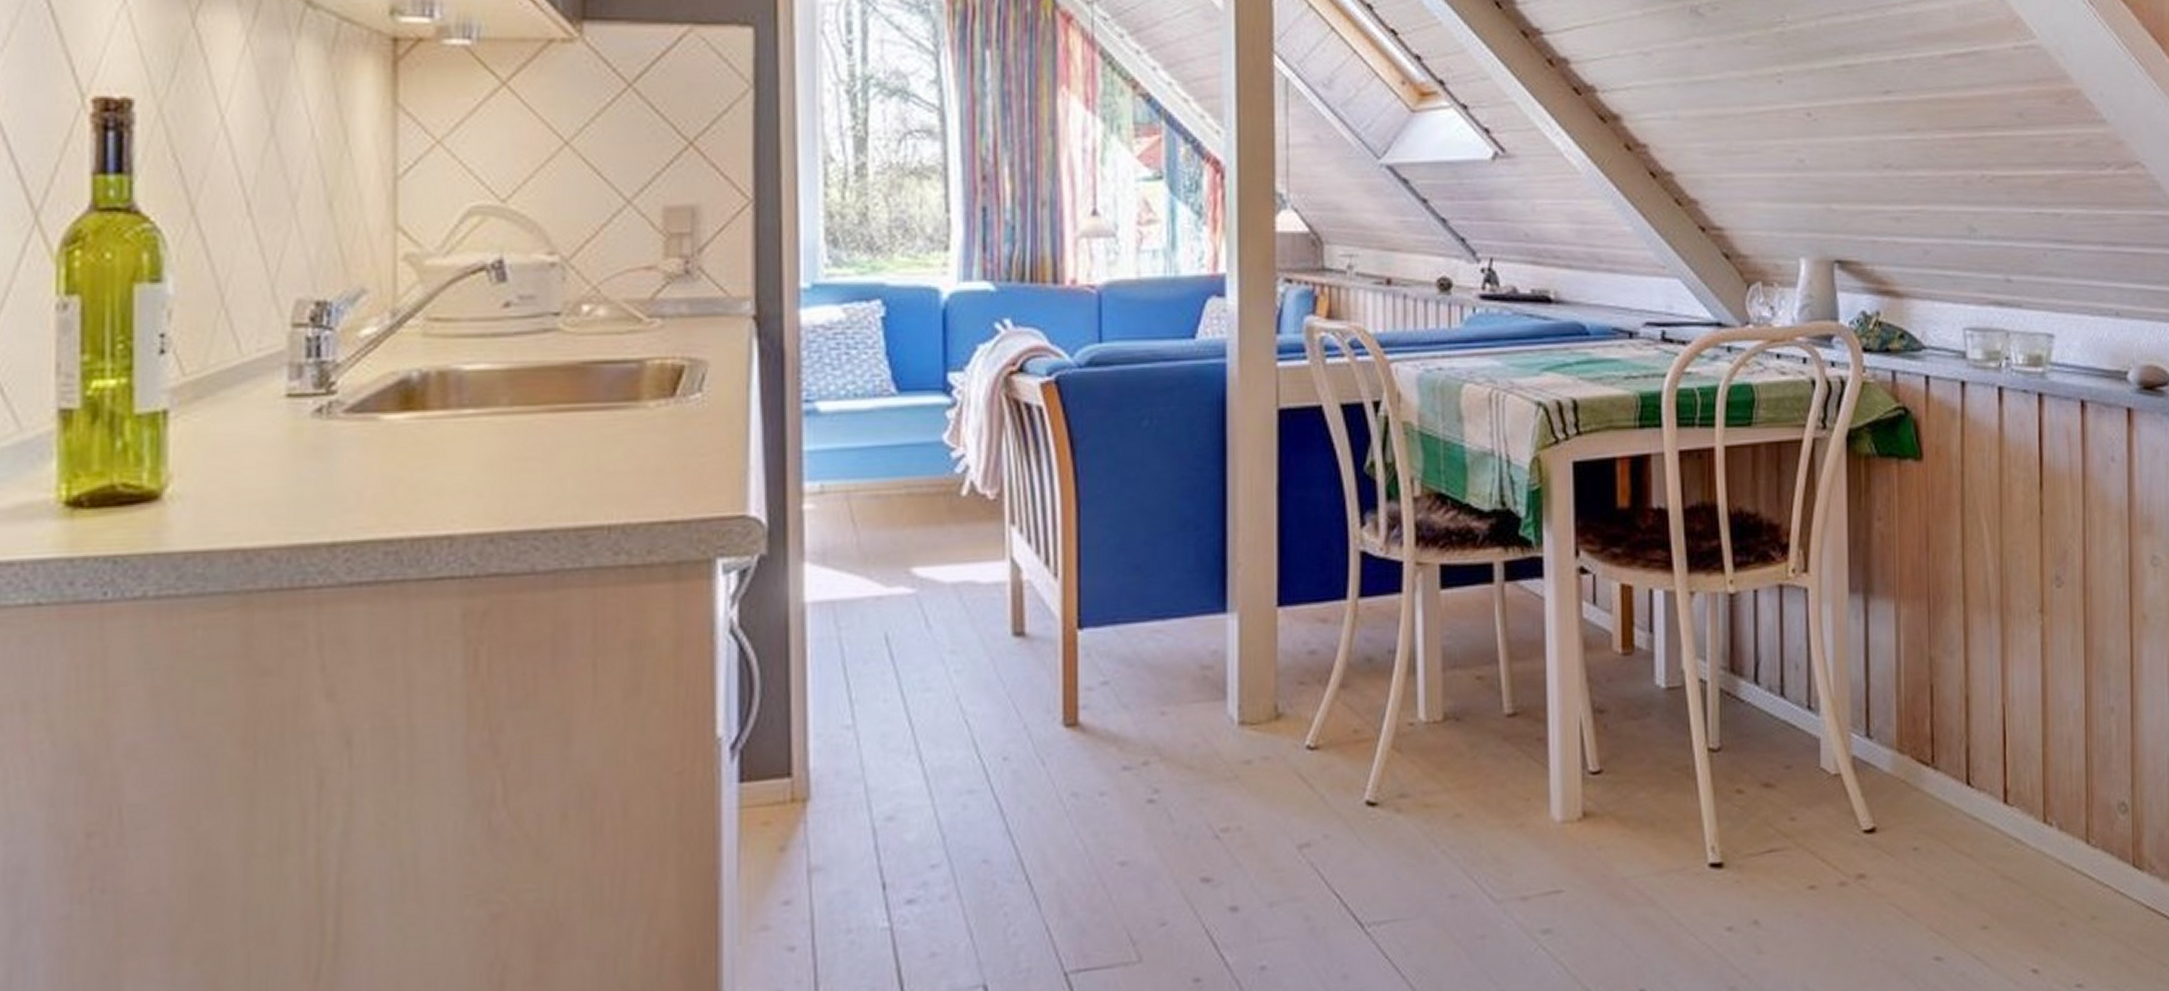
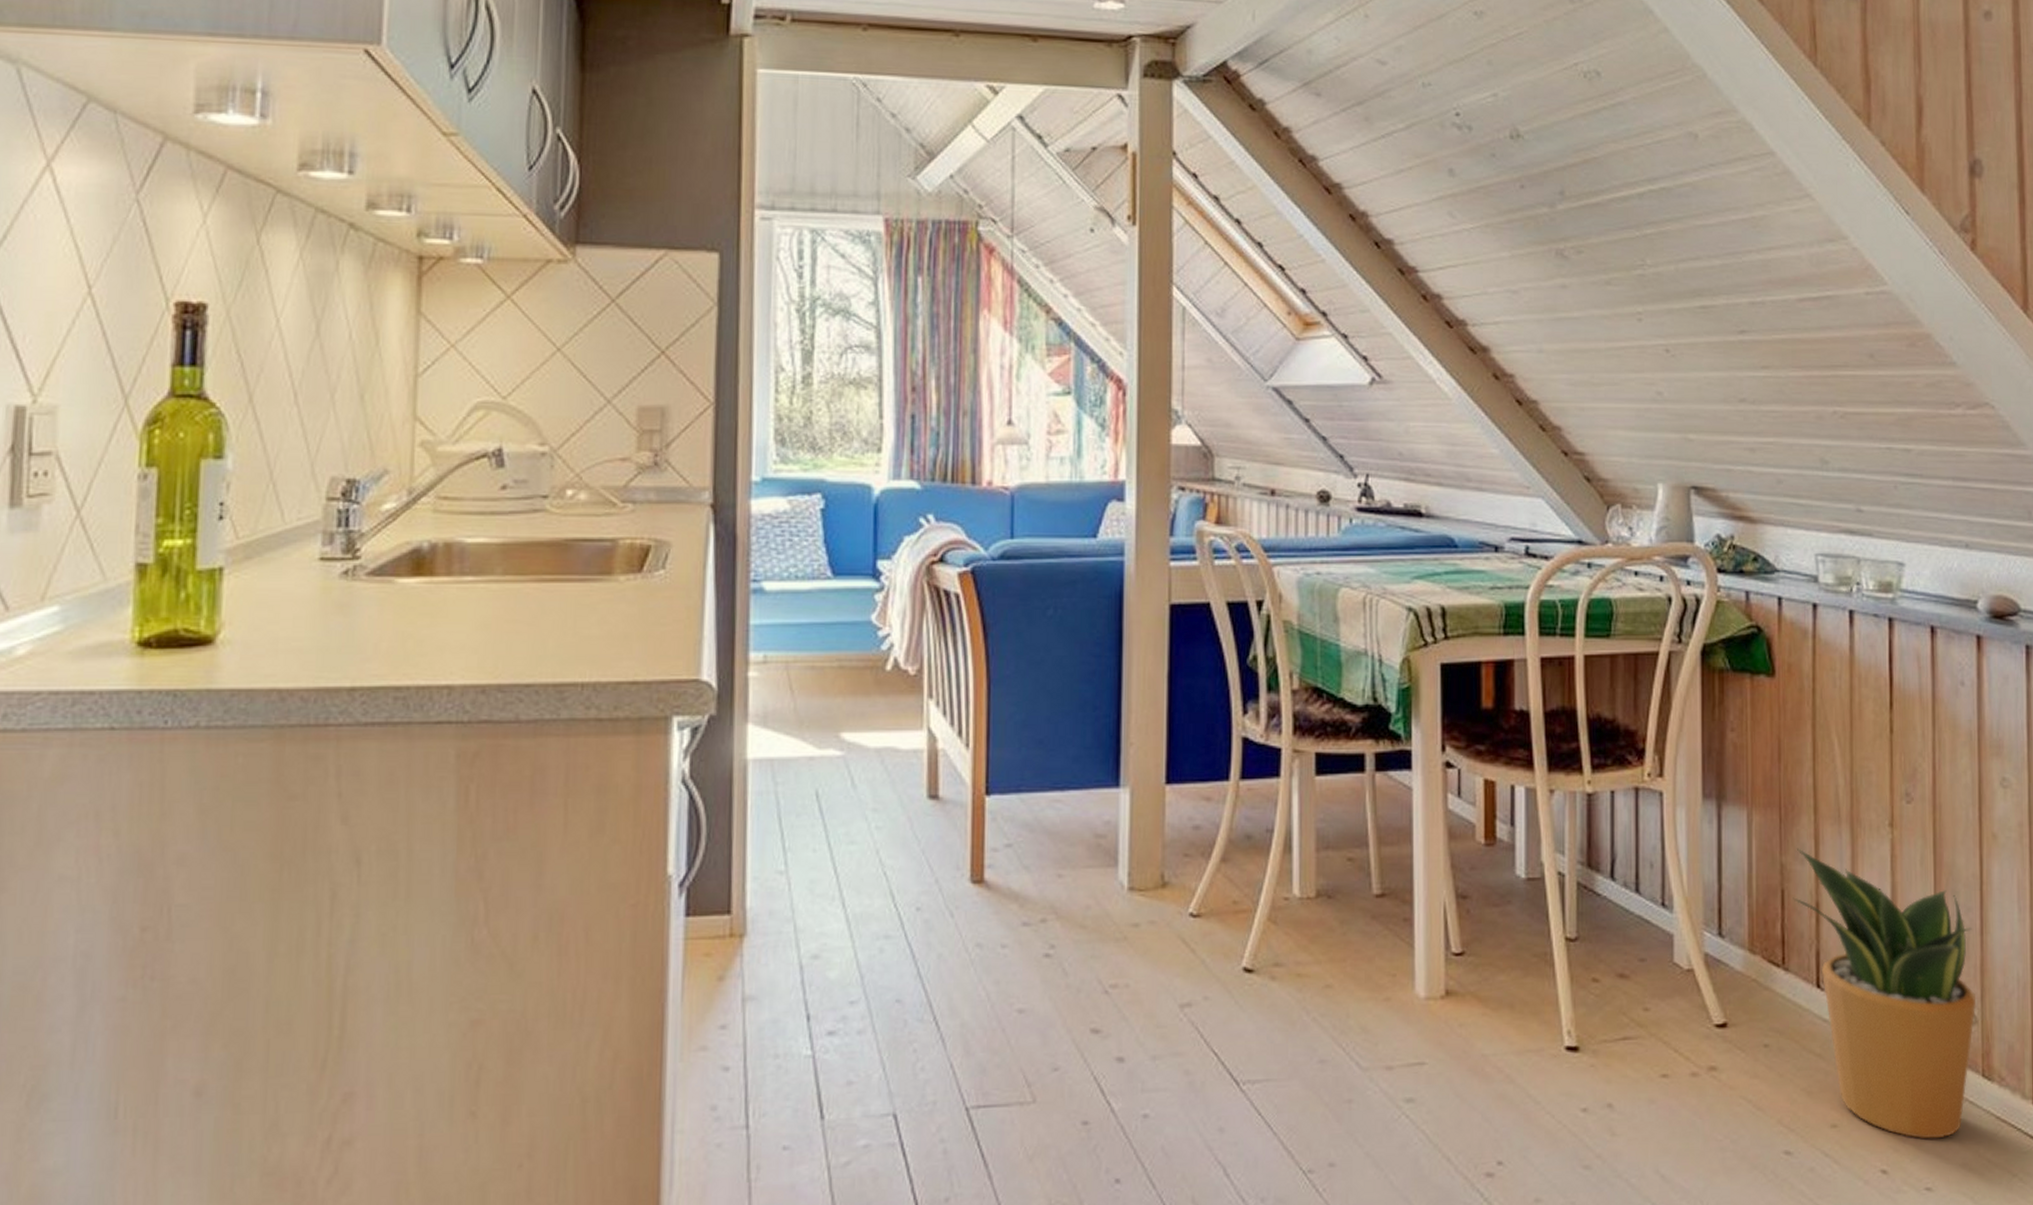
potted plant: none [1942,640,2127,935] -> present [1793,848,1977,1139]

